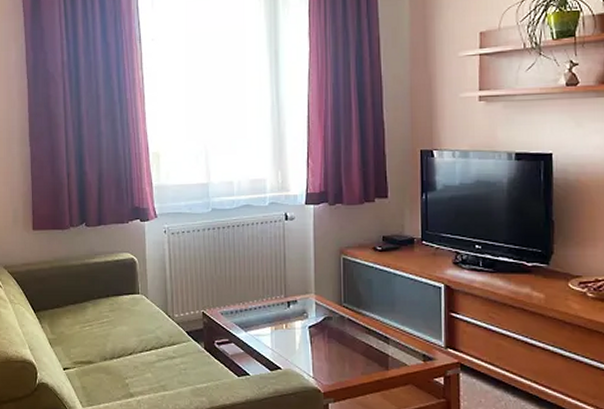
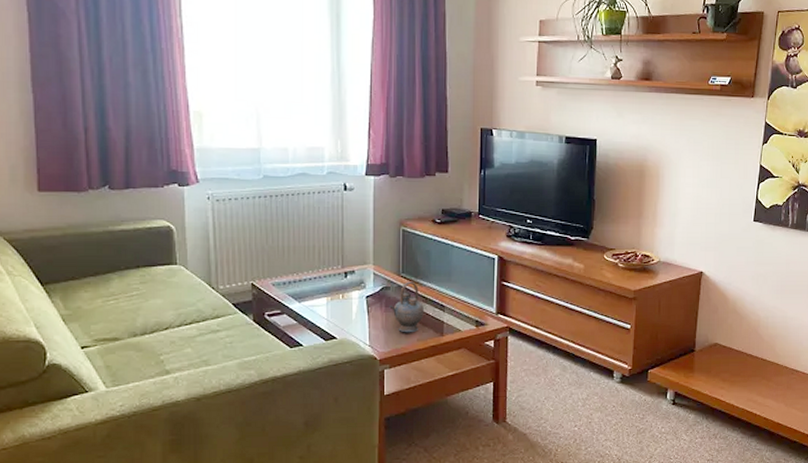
teapot: none [332,311,367,366] -> present [389,281,424,333]

